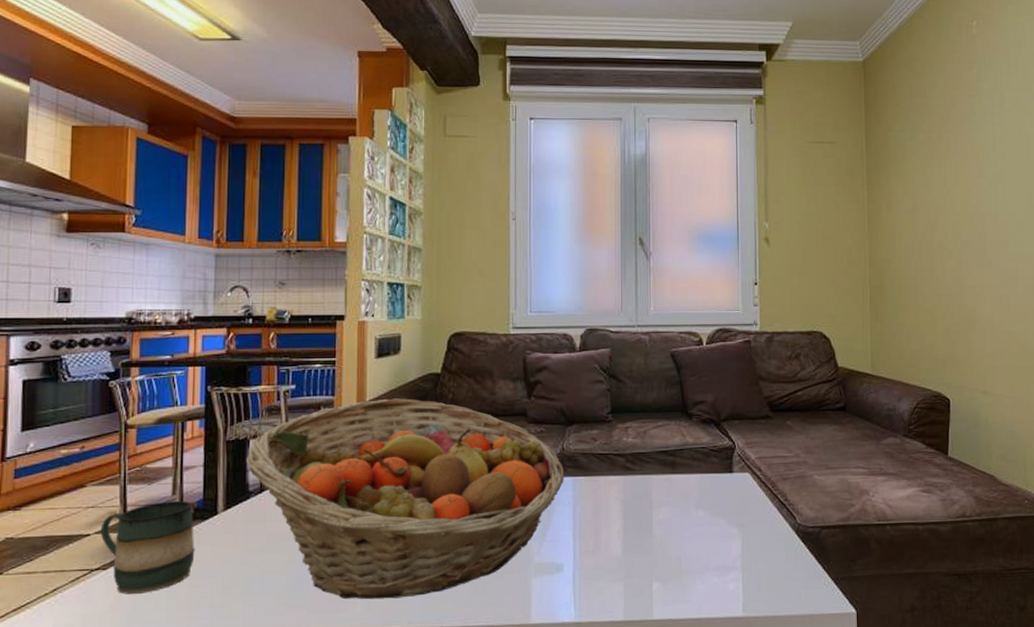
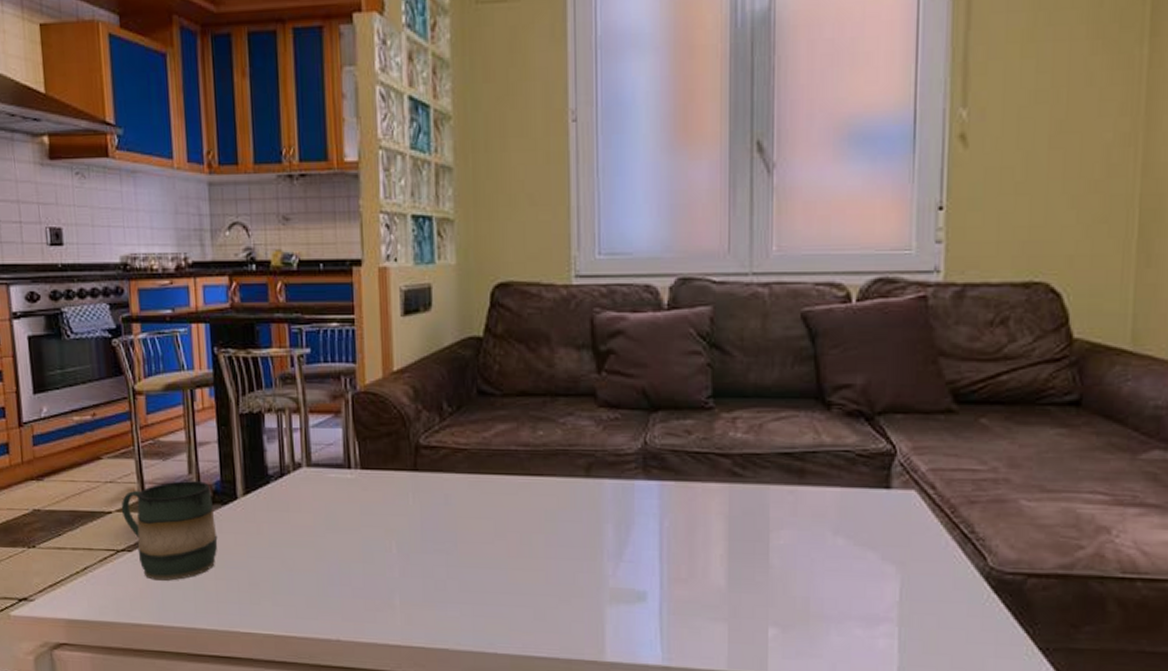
fruit basket: present [246,398,565,600] -> none [262,368,648,614]

